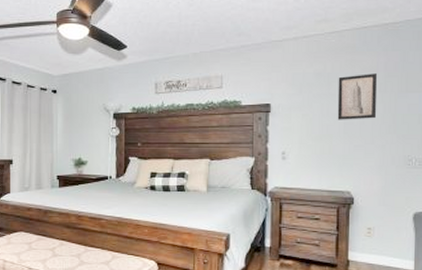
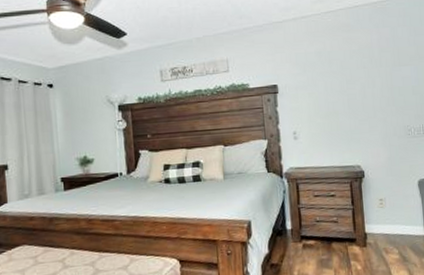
wall art: present [337,73,377,120] -> none [338,50,376,97]

